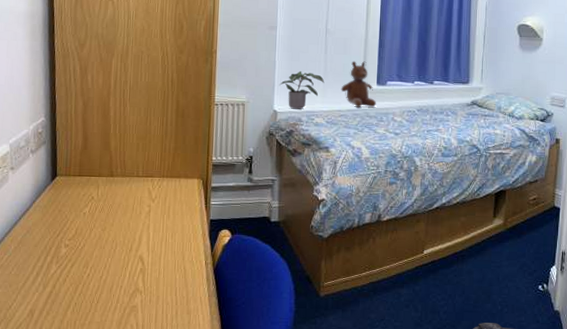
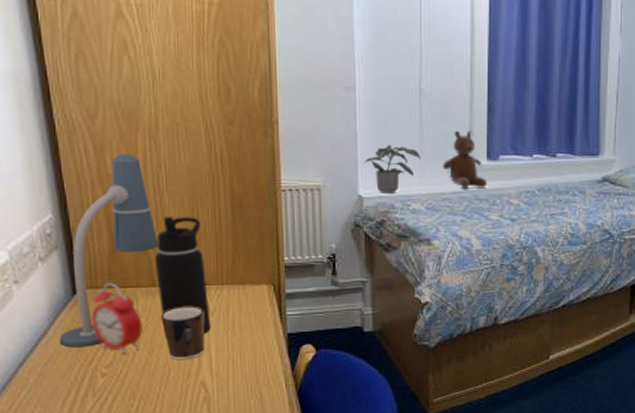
desk lamp: none [38,73,119,223] -> present [60,153,158,348]
alarm clock: none [63,172,100,230] -> present [91,282,143,355]
water bottle: none [114,121,152,217] -> present [154,216,211,334]
mug: none [114,194,148,237] -> present [160,306,205,360]

